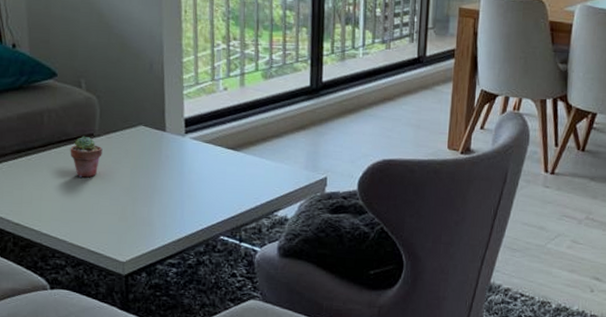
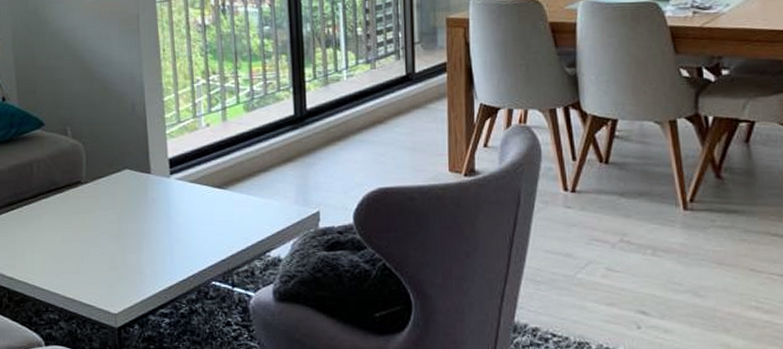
potted succulent: present [70,136,103,178] -> none [59,184,90,227]

